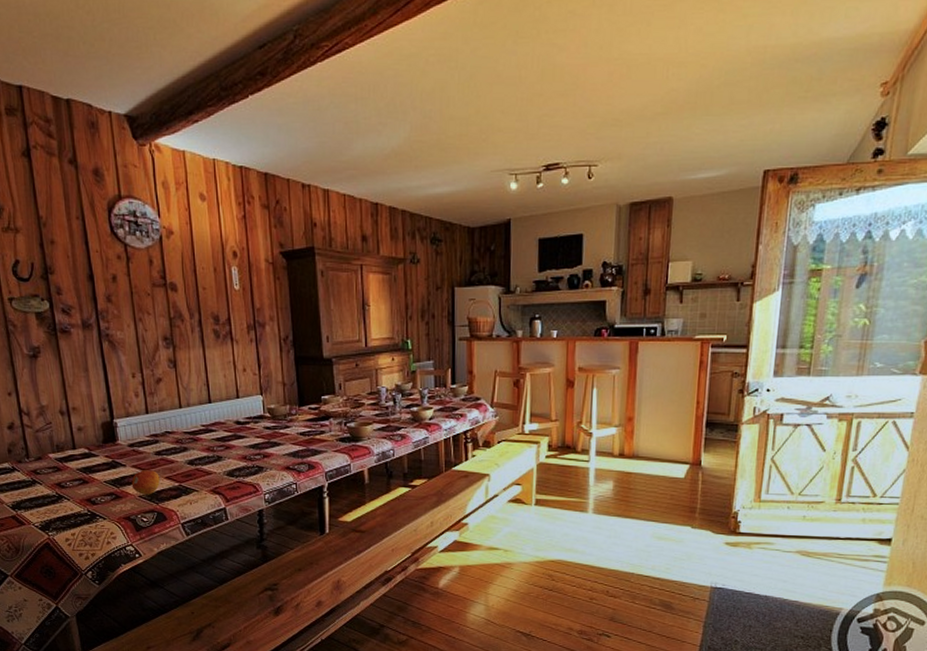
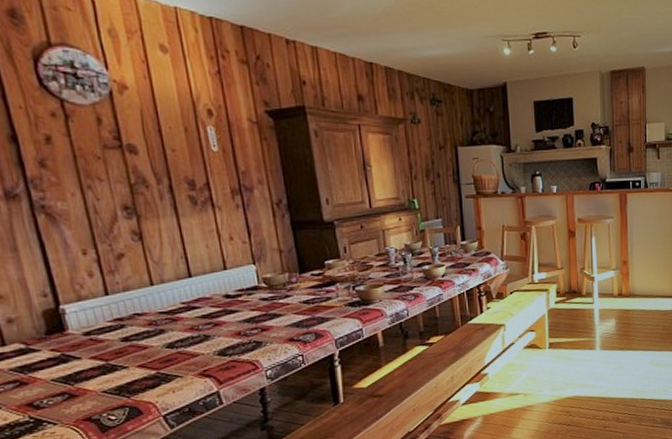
fruit: present [131,470,160,495] -> none [90,359,130,390]

